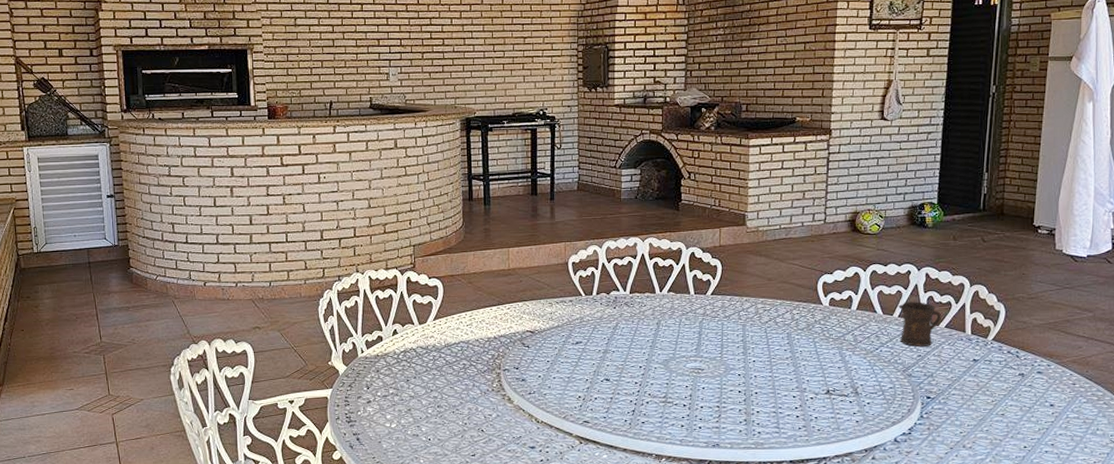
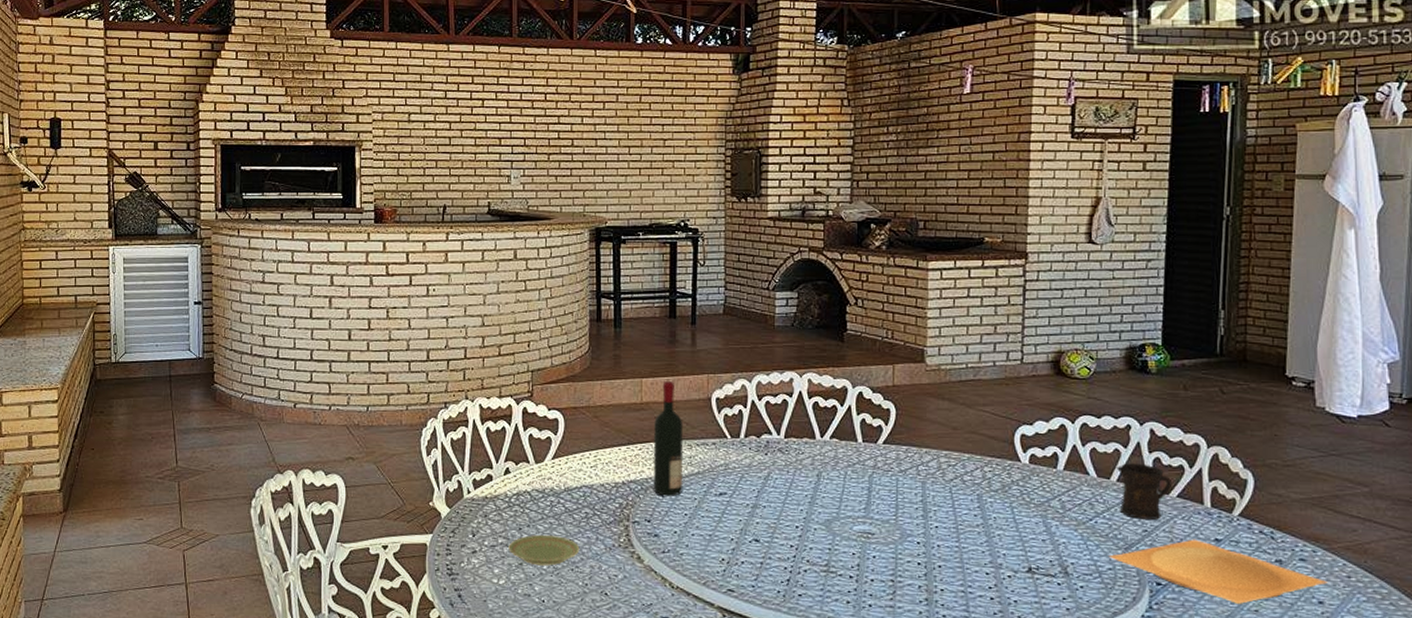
plate: none [398,384,459,410] -> present [508,534,580,566]
wine bottle: none [520,250,545,347] -> present [654,381,683,496]
plate: none [890,360,1058,410] -> present [1108,539,1328,604]

